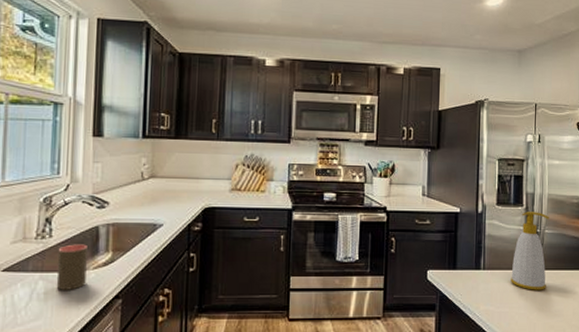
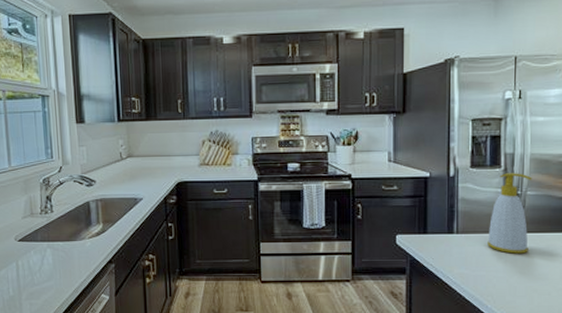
cup: present [56,244,88,290] -> none [59,217,84,256]

